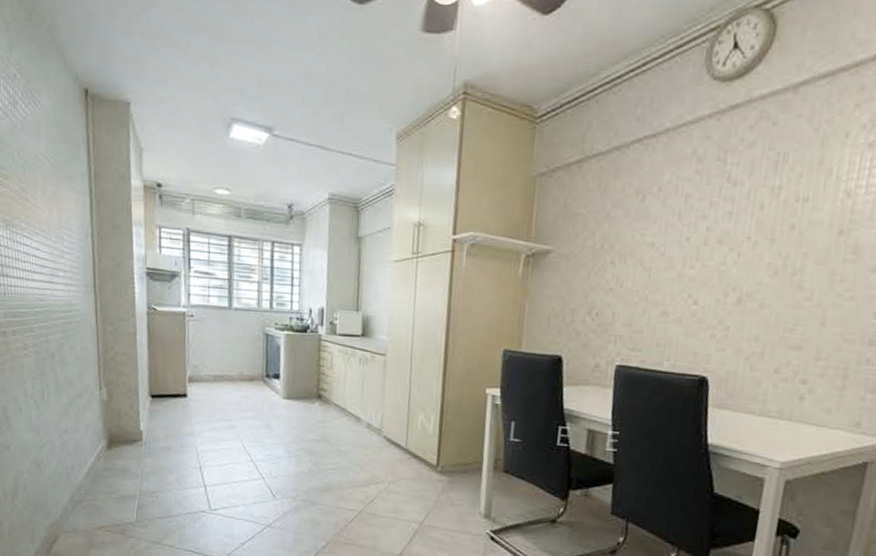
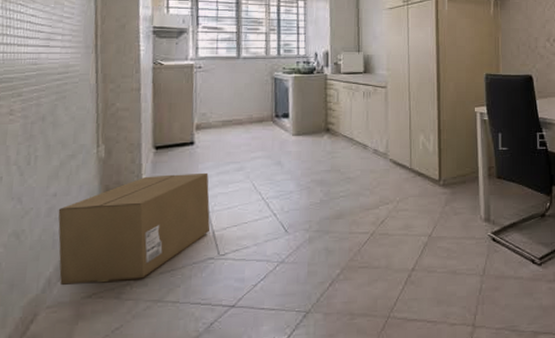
box: none [69,423,202,520] -> present [58,172,210,286]

